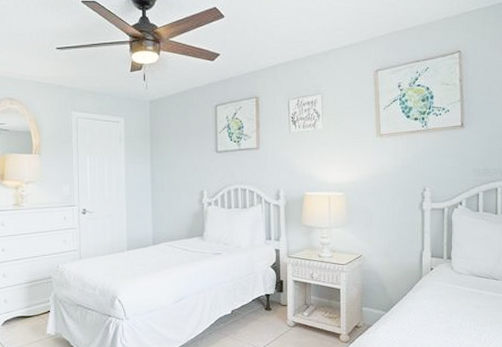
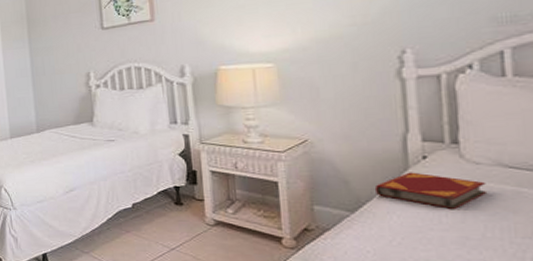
hardback book: none [401,280,464,307] -> present [374,172,486,209]

